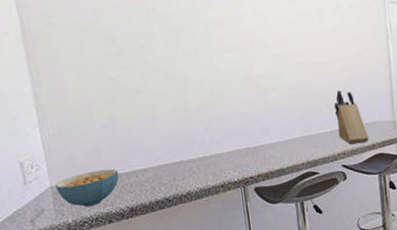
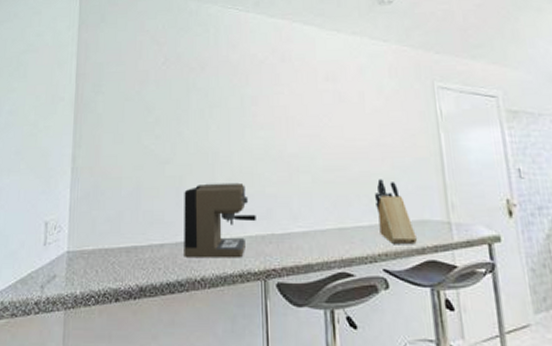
cereal bowl: present [55,169,119,208] -> none [71,239,135,280]
coffee maker: none [159,105,232,178] -> present [184,182,256,259]

